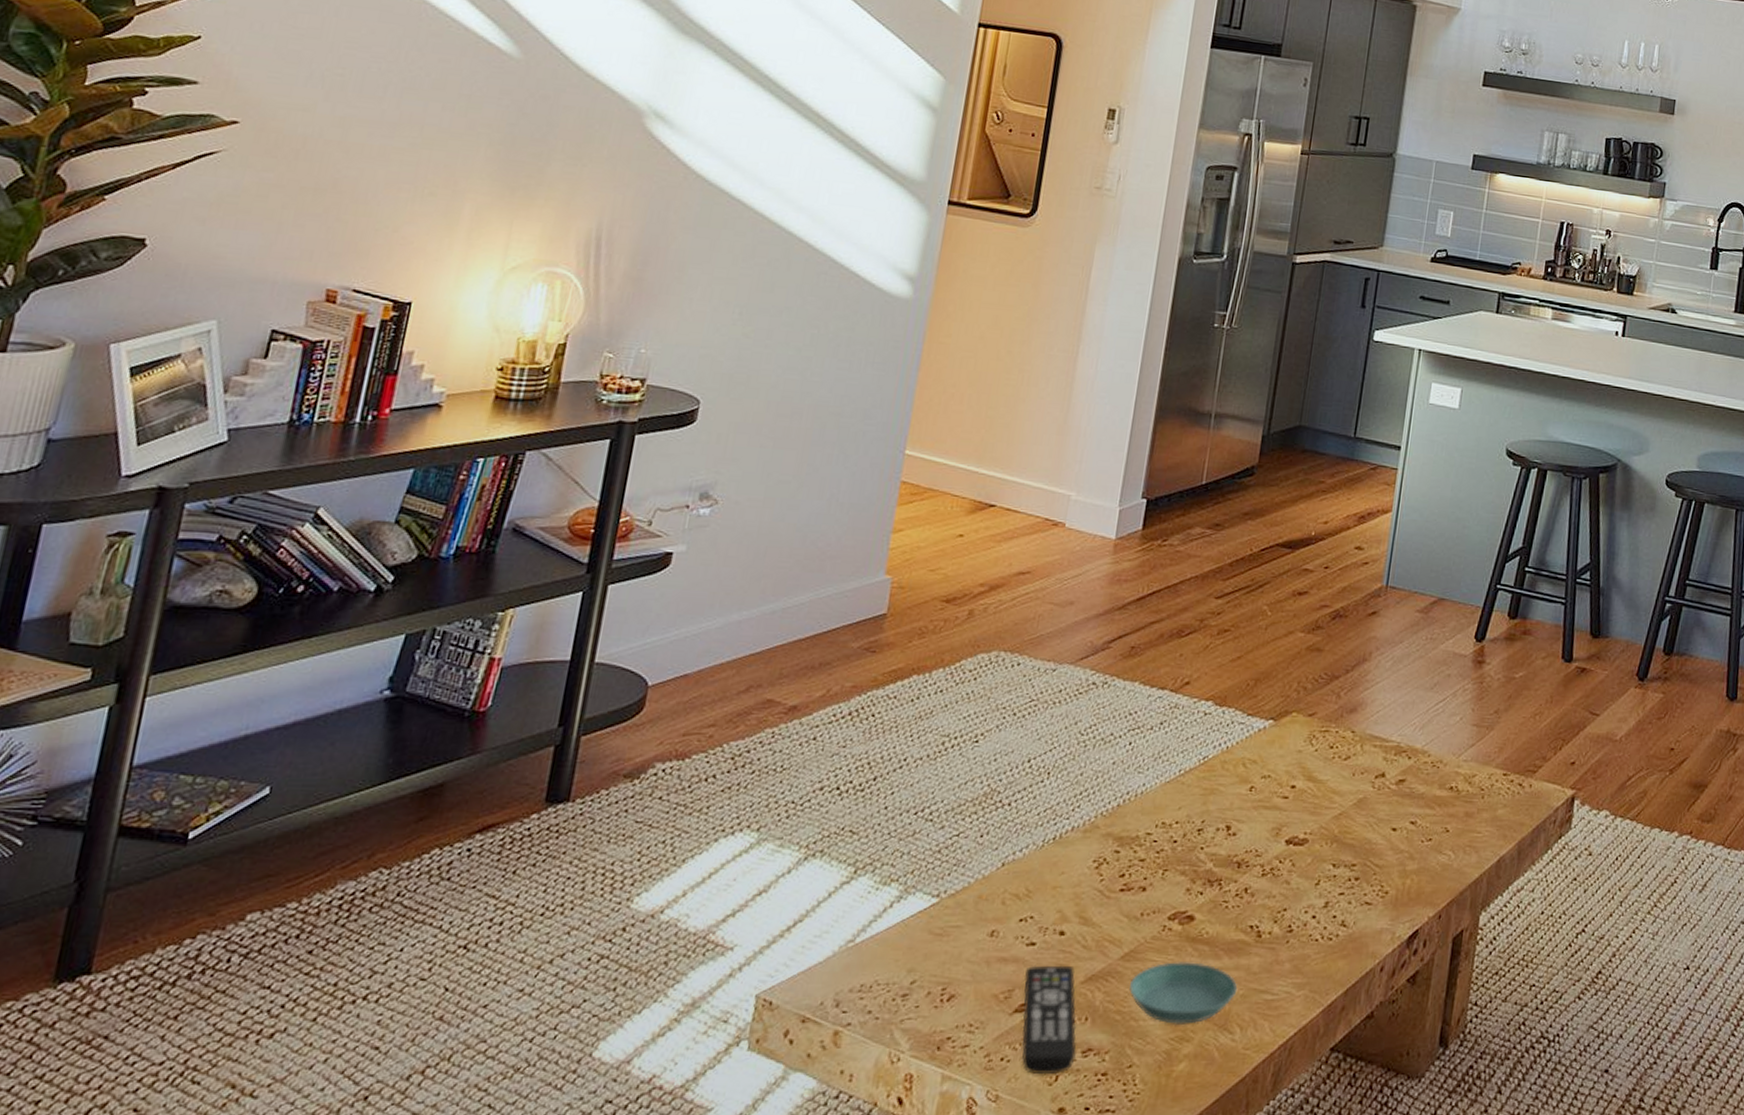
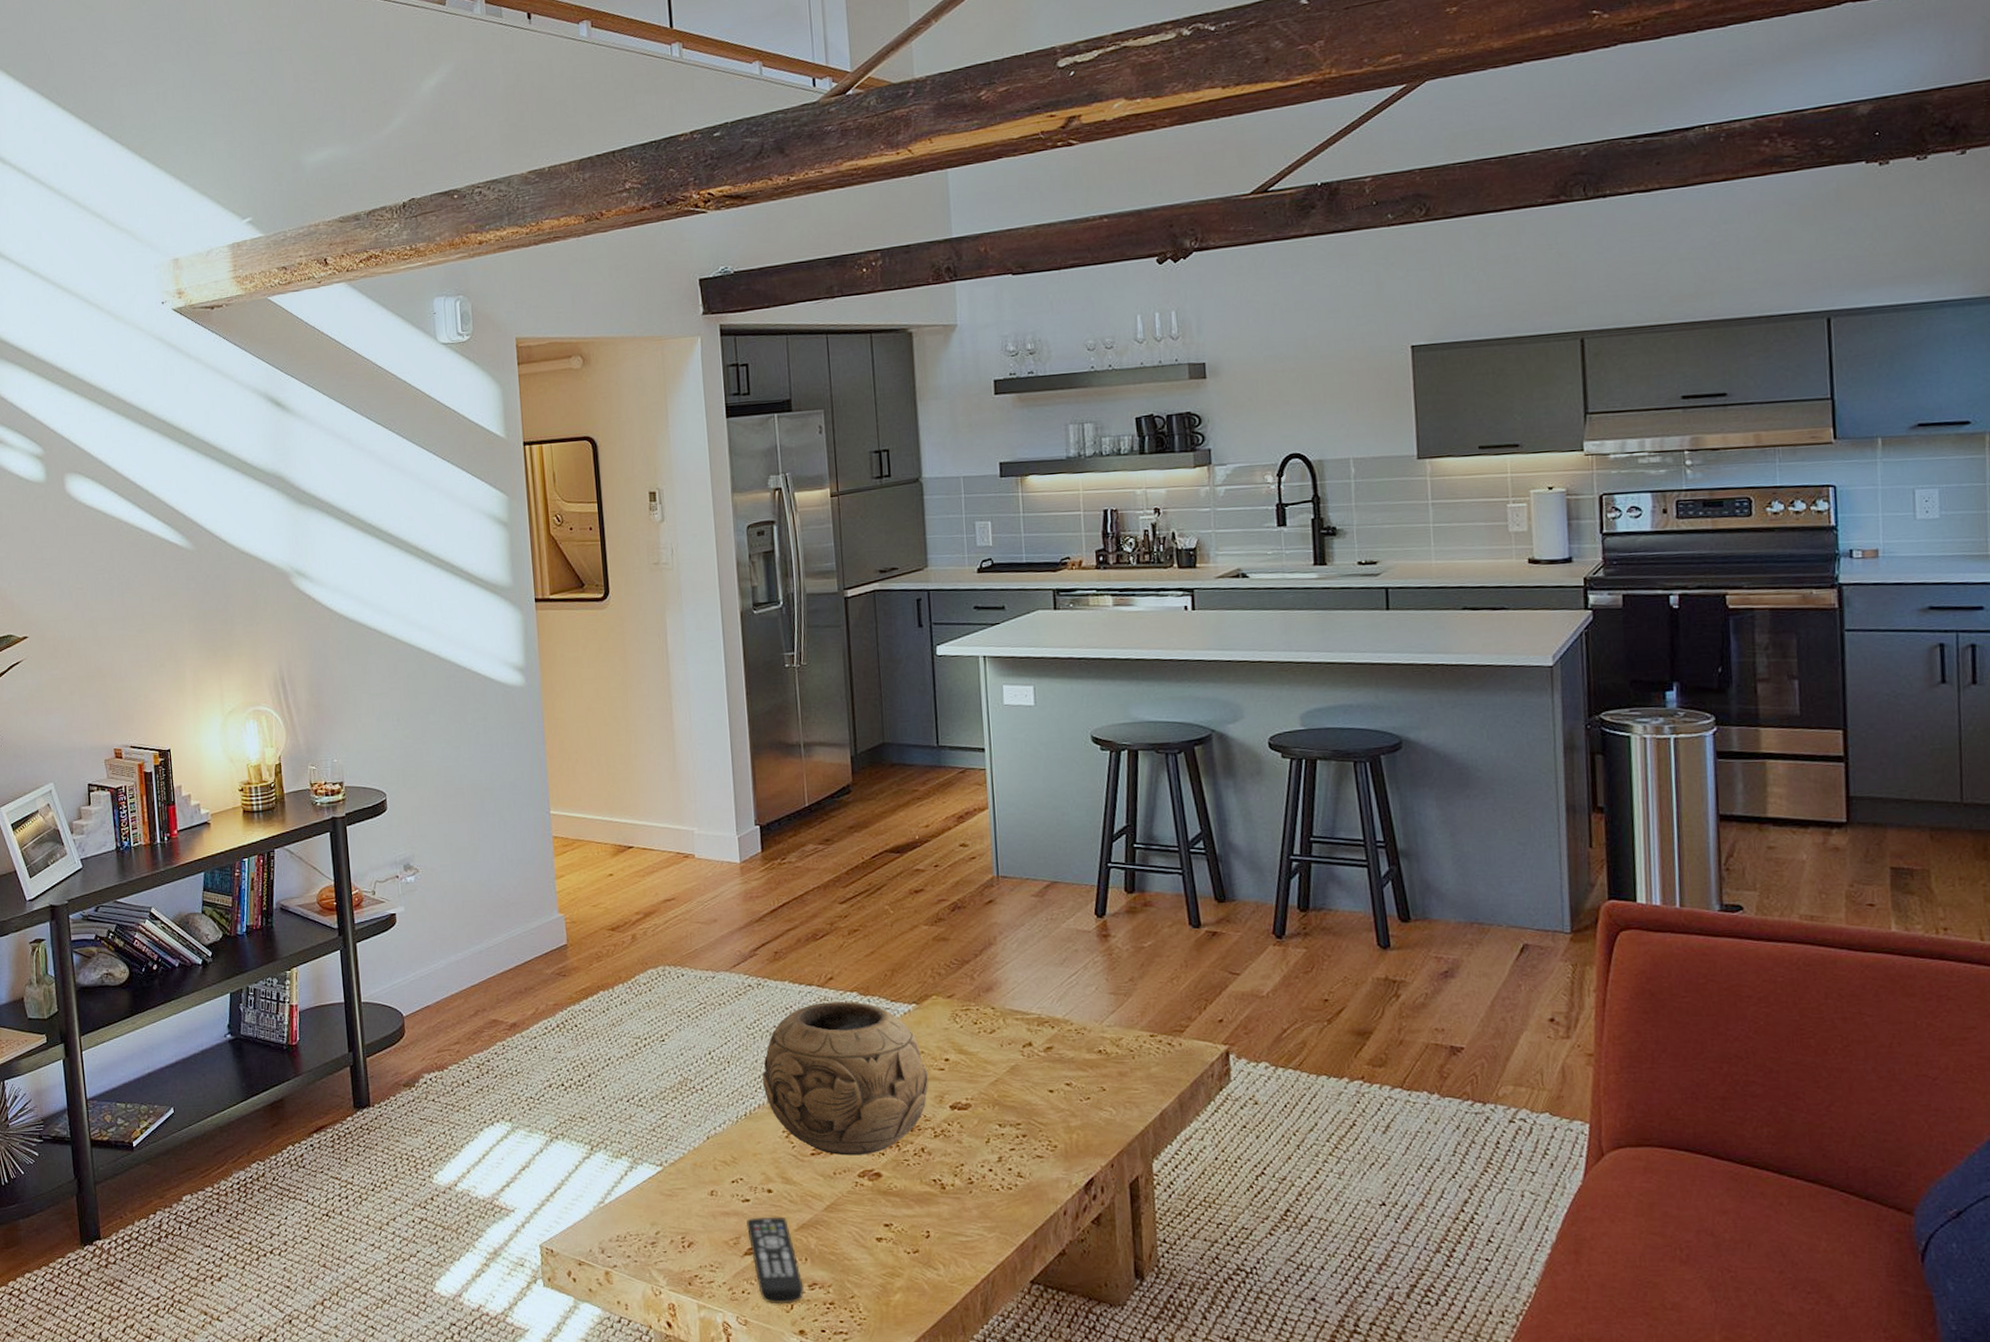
decorative bowl: none [1082,710,1271,894] -> present [762,1001,930,1156]
saucer: present [1129,962,1238,1024] -> none [837,1211,934,1263]

